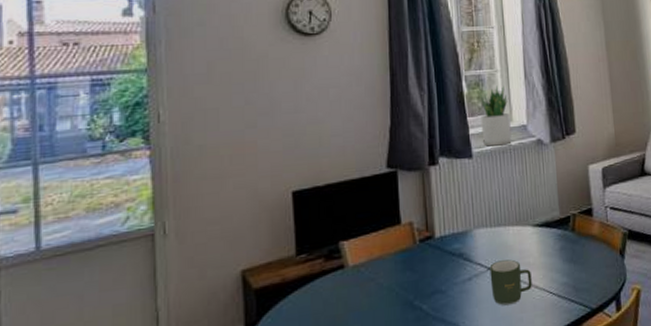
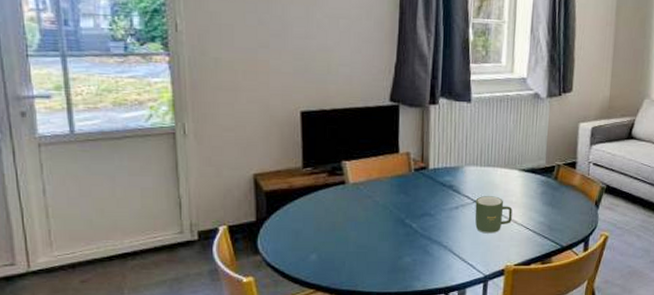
planter: present [479,85,512,147] -> none [482,36,513,94]

